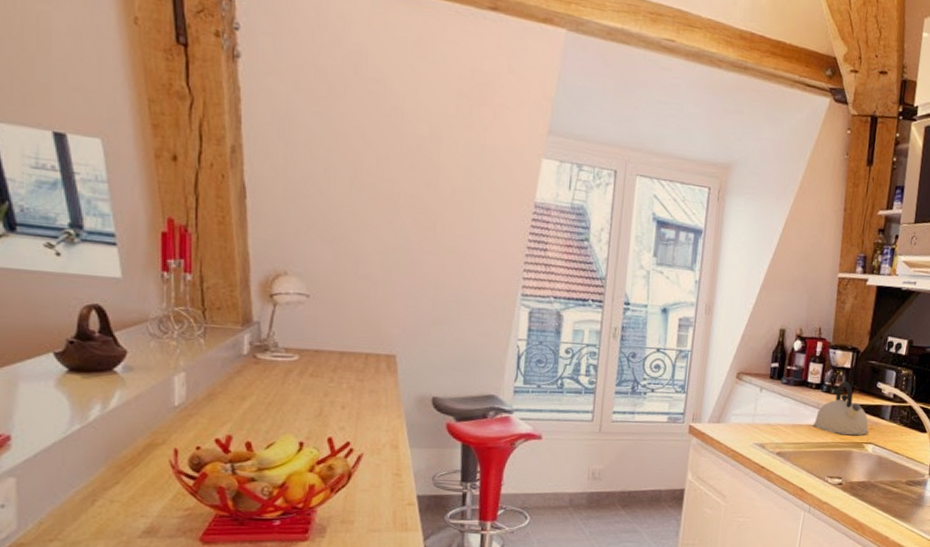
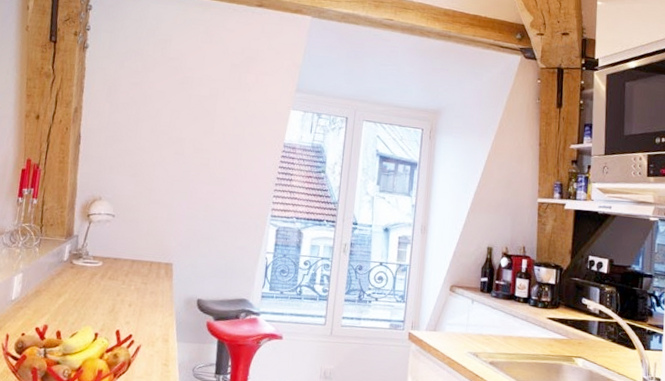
kettle: present [813,381,870,436] -> none [523,296,578,350]

